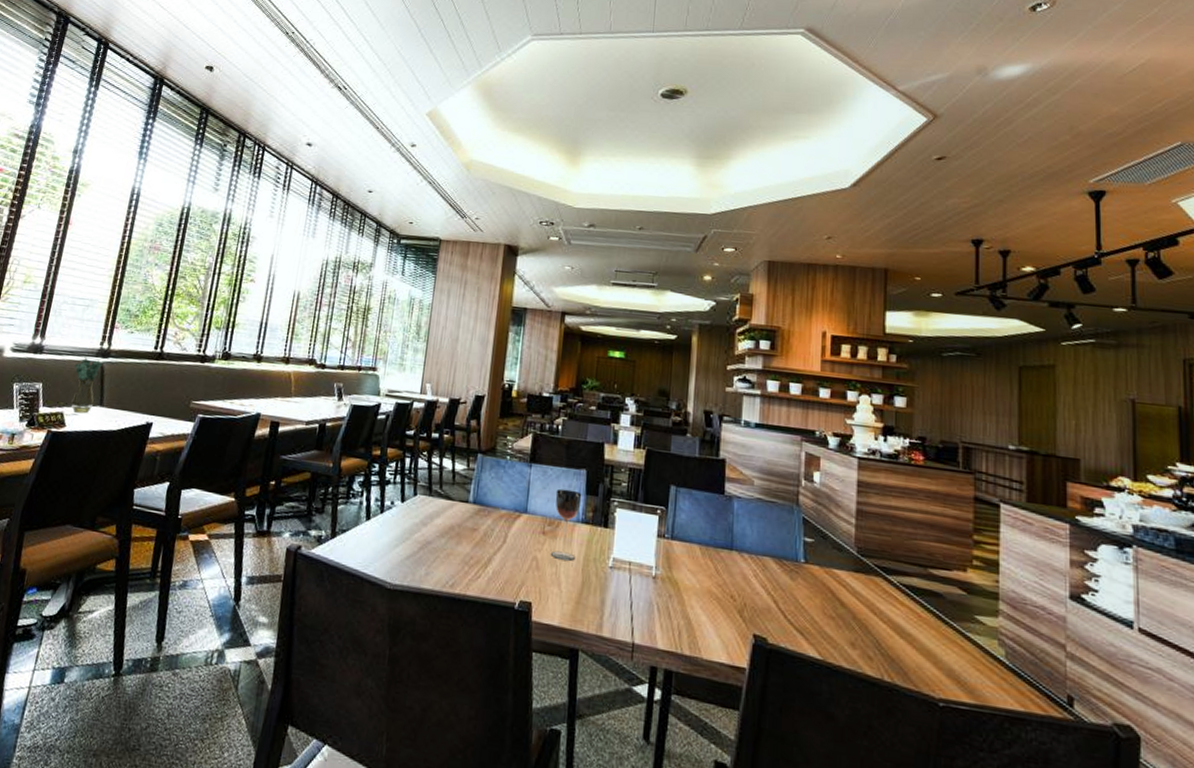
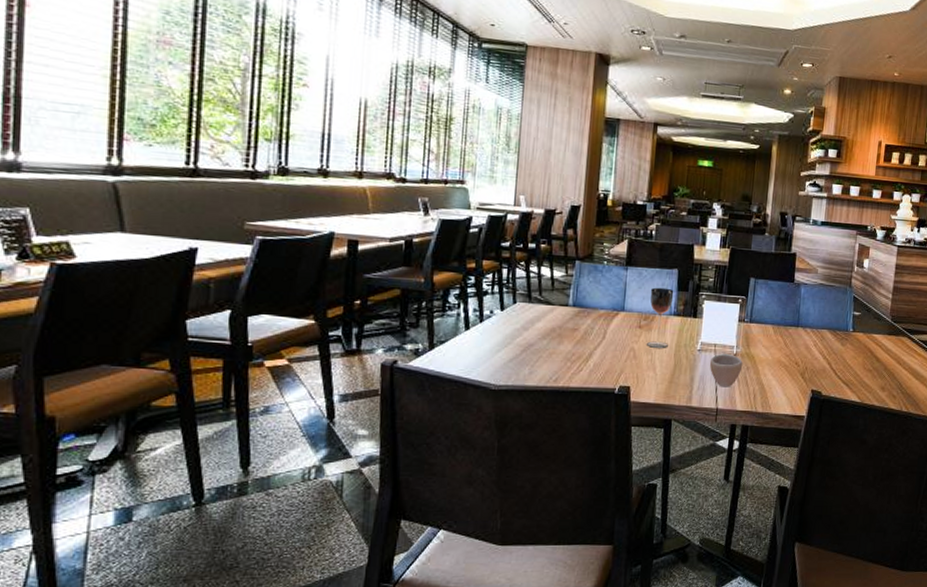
vase: present [71,356,102,414] -> none [72,174,114,243]
cup: none [623,574,664,618] -> present [709,353,743,388]

